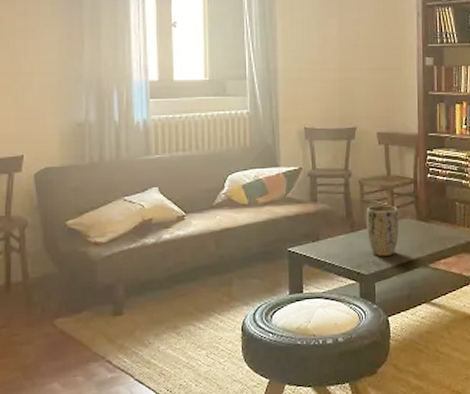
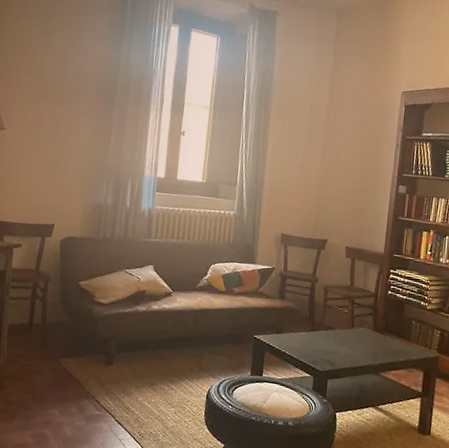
plant pot: present [366,204,399,256] -> none [325,310,357,358]

